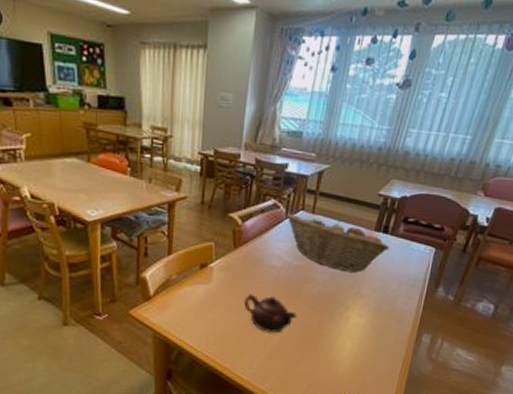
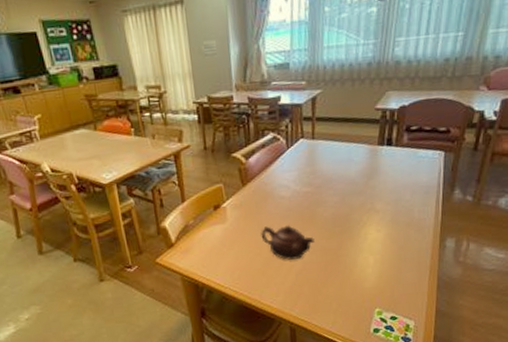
fruit basket: present [286,214,390,272] -> none [287,141,397,190]

